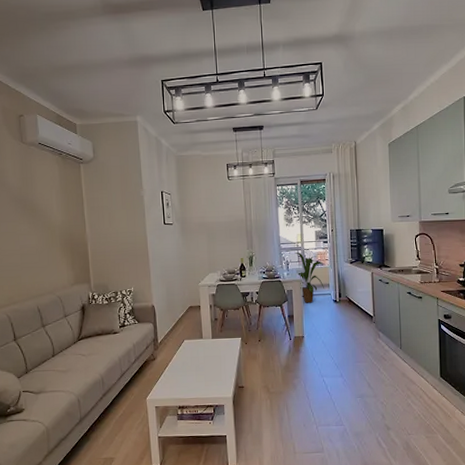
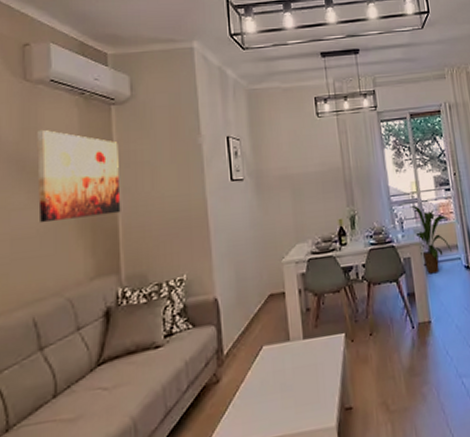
wall art: none [32,179,90,245] -> present [37,129,121,223]

